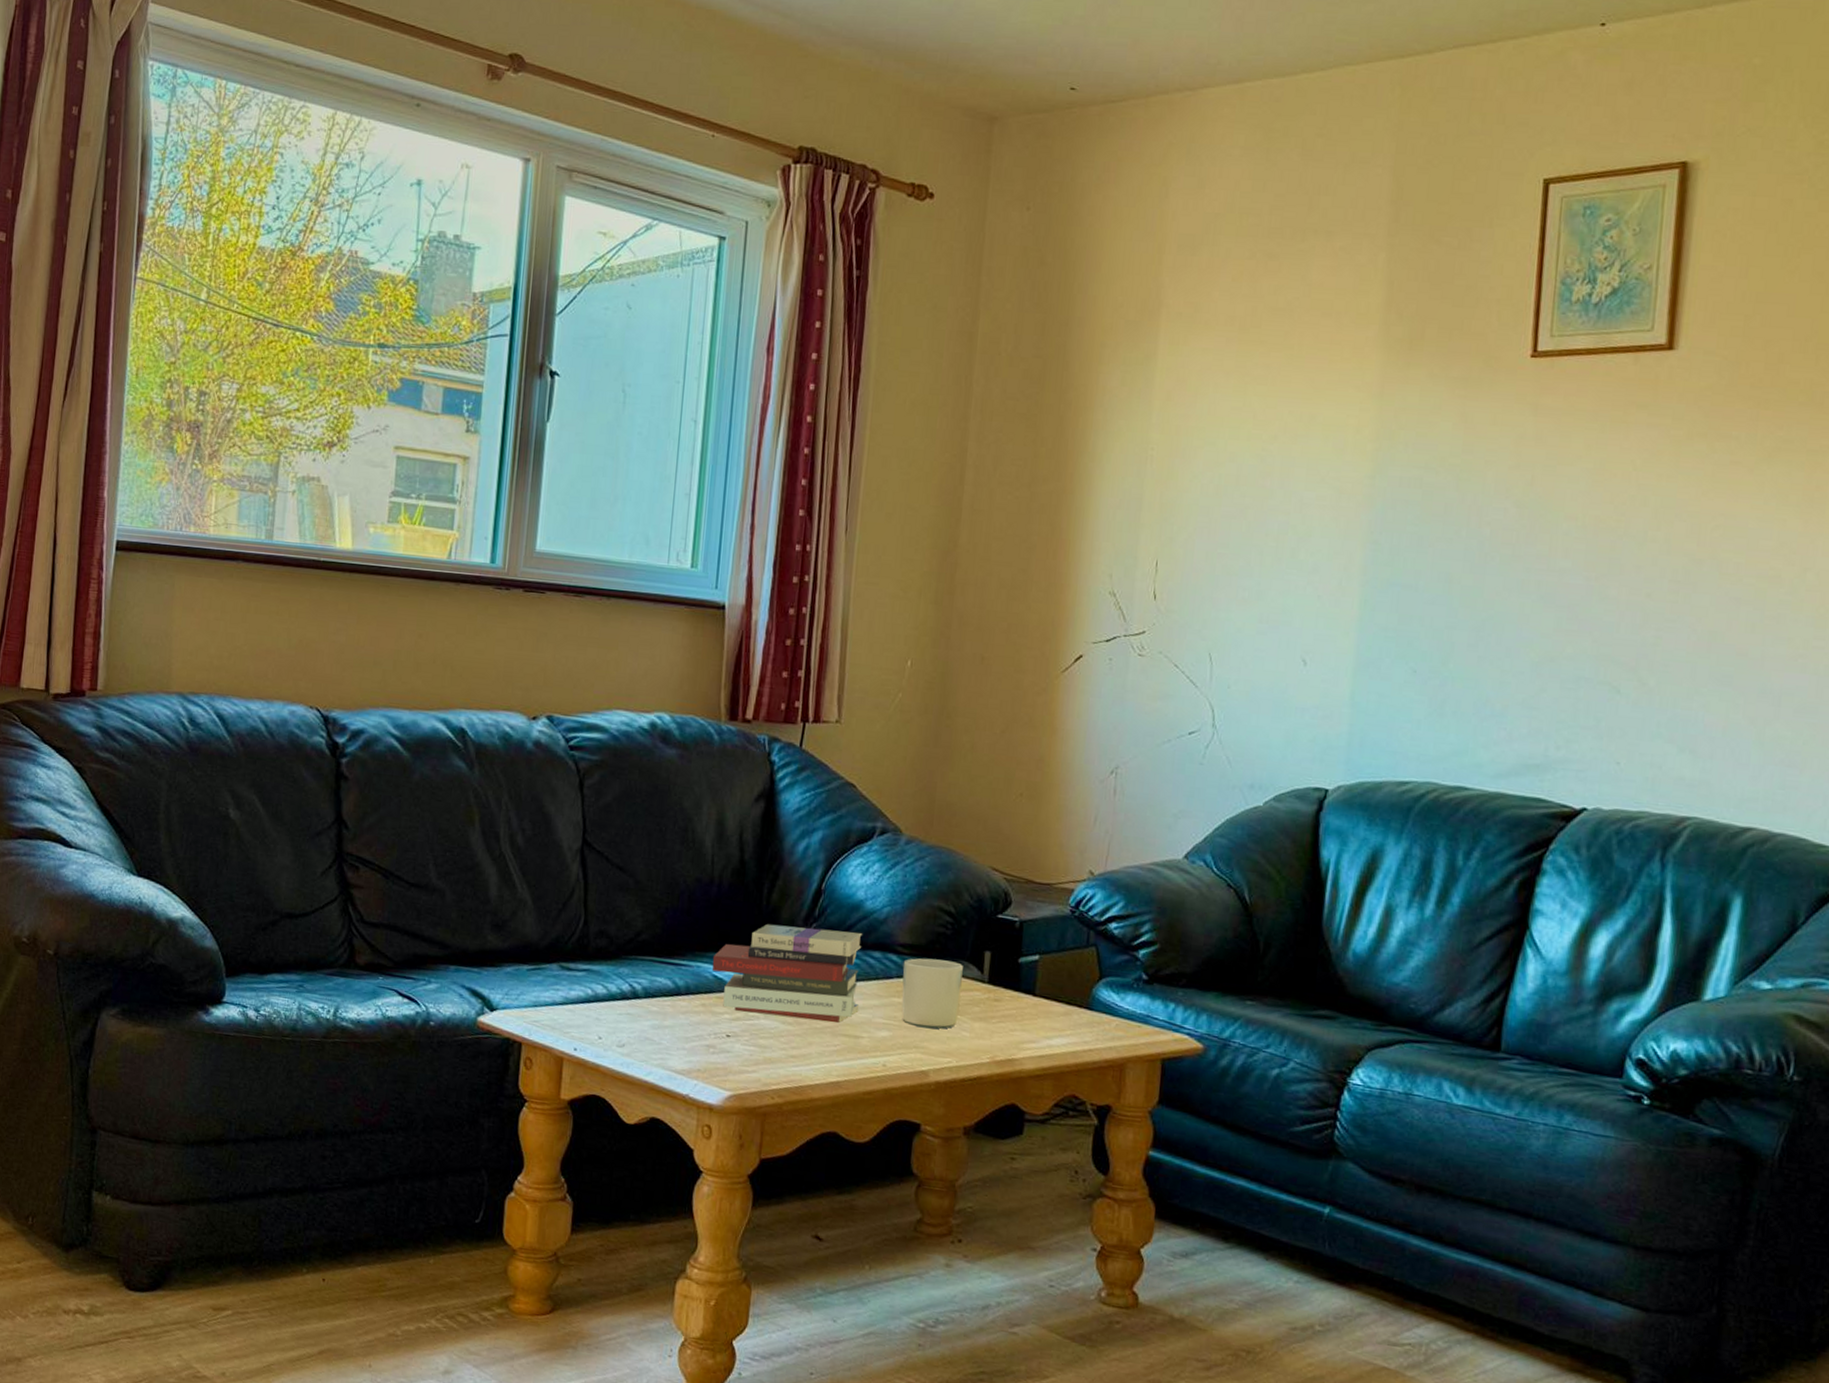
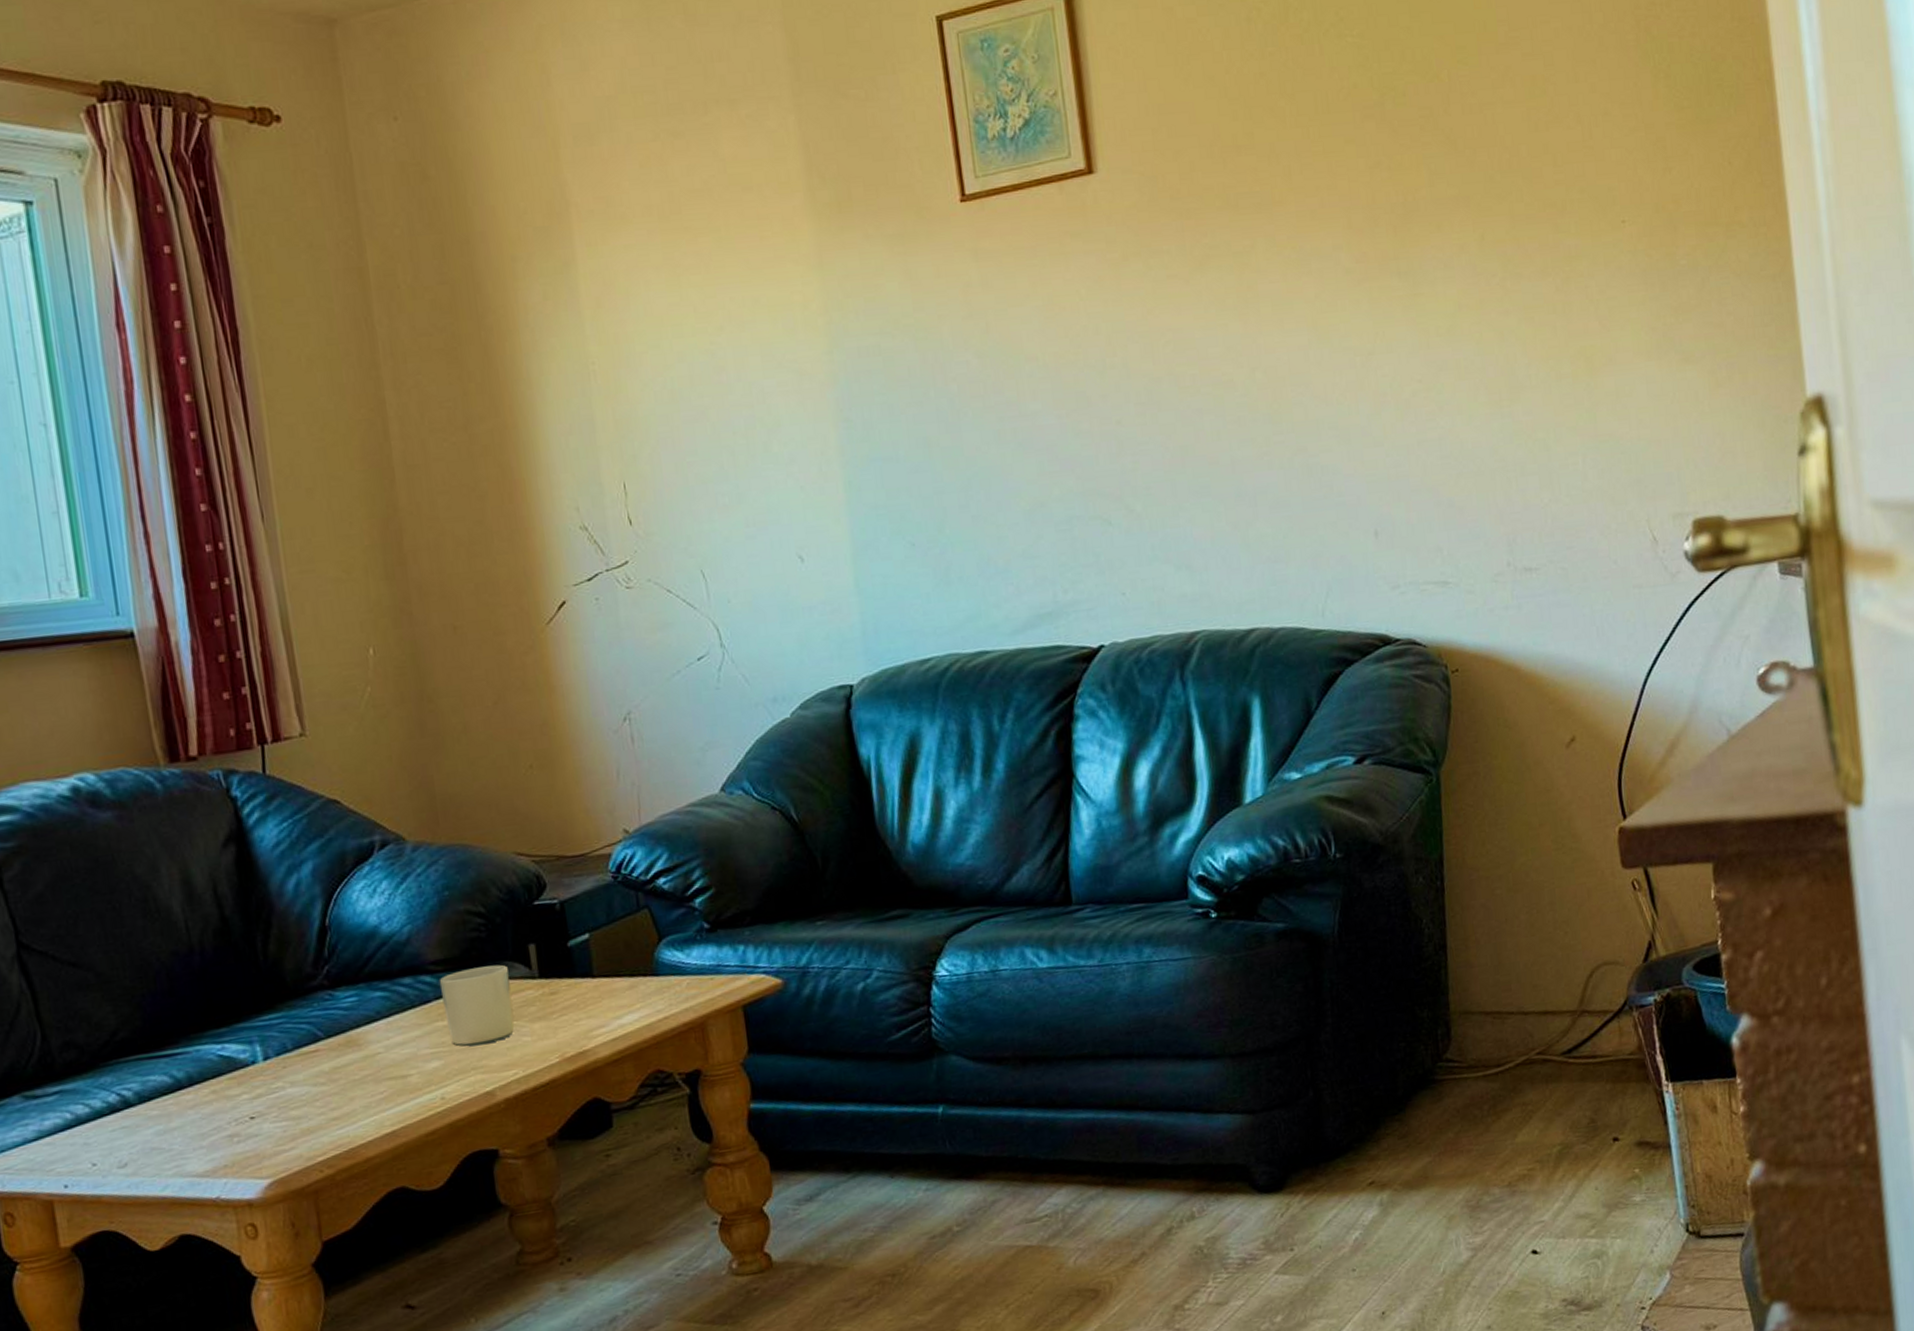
books: present [712,923,862,1024] -> none [212,962,400,1088]

